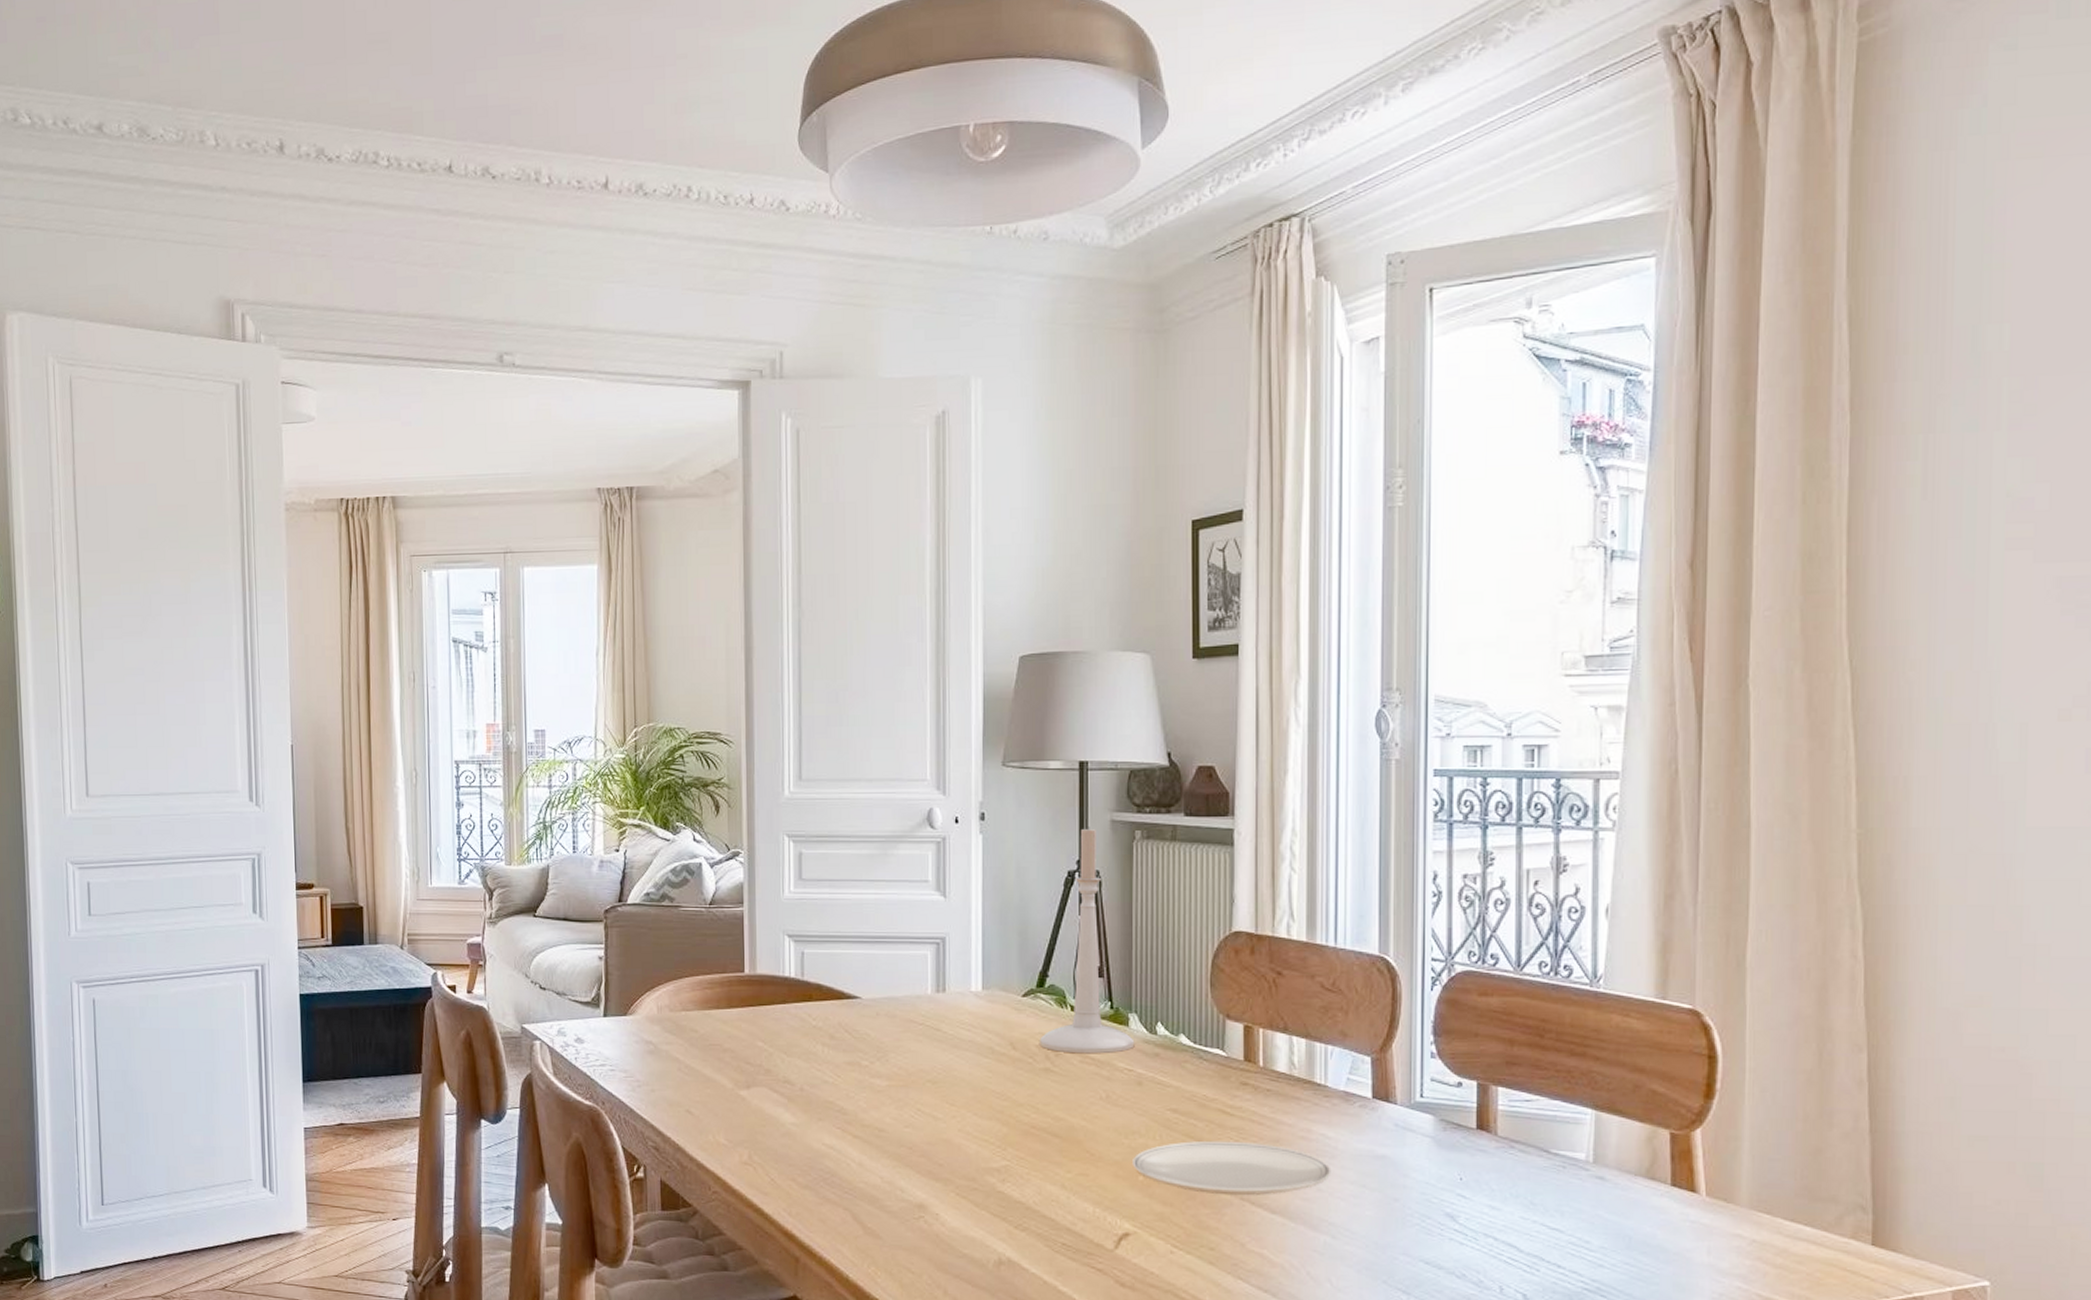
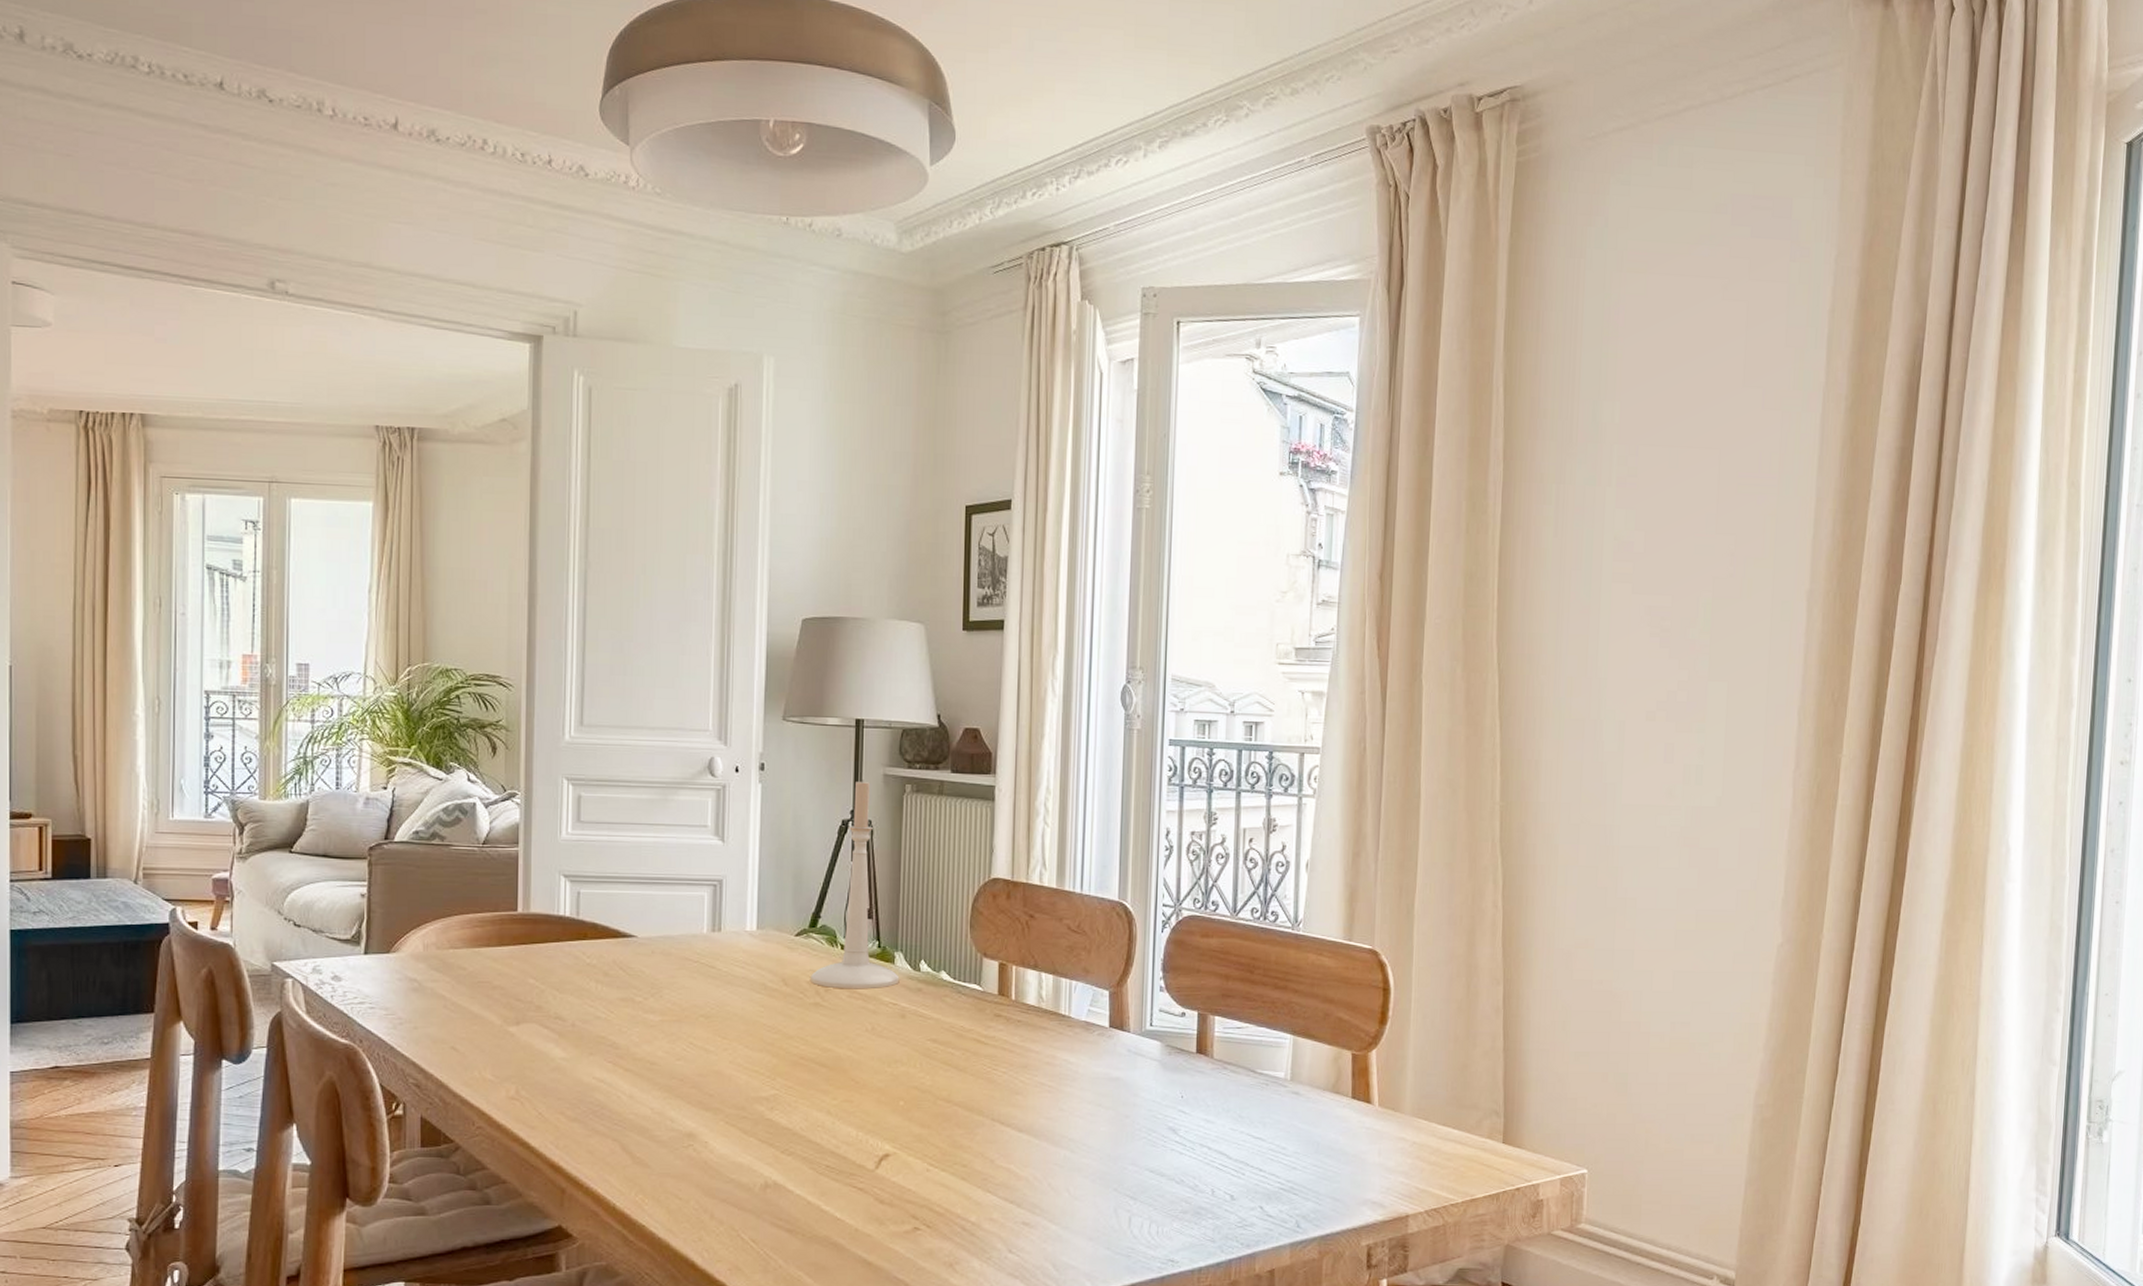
plate: present [1132,1140,1331,1195] -> none [894,1067,1072,1116]

